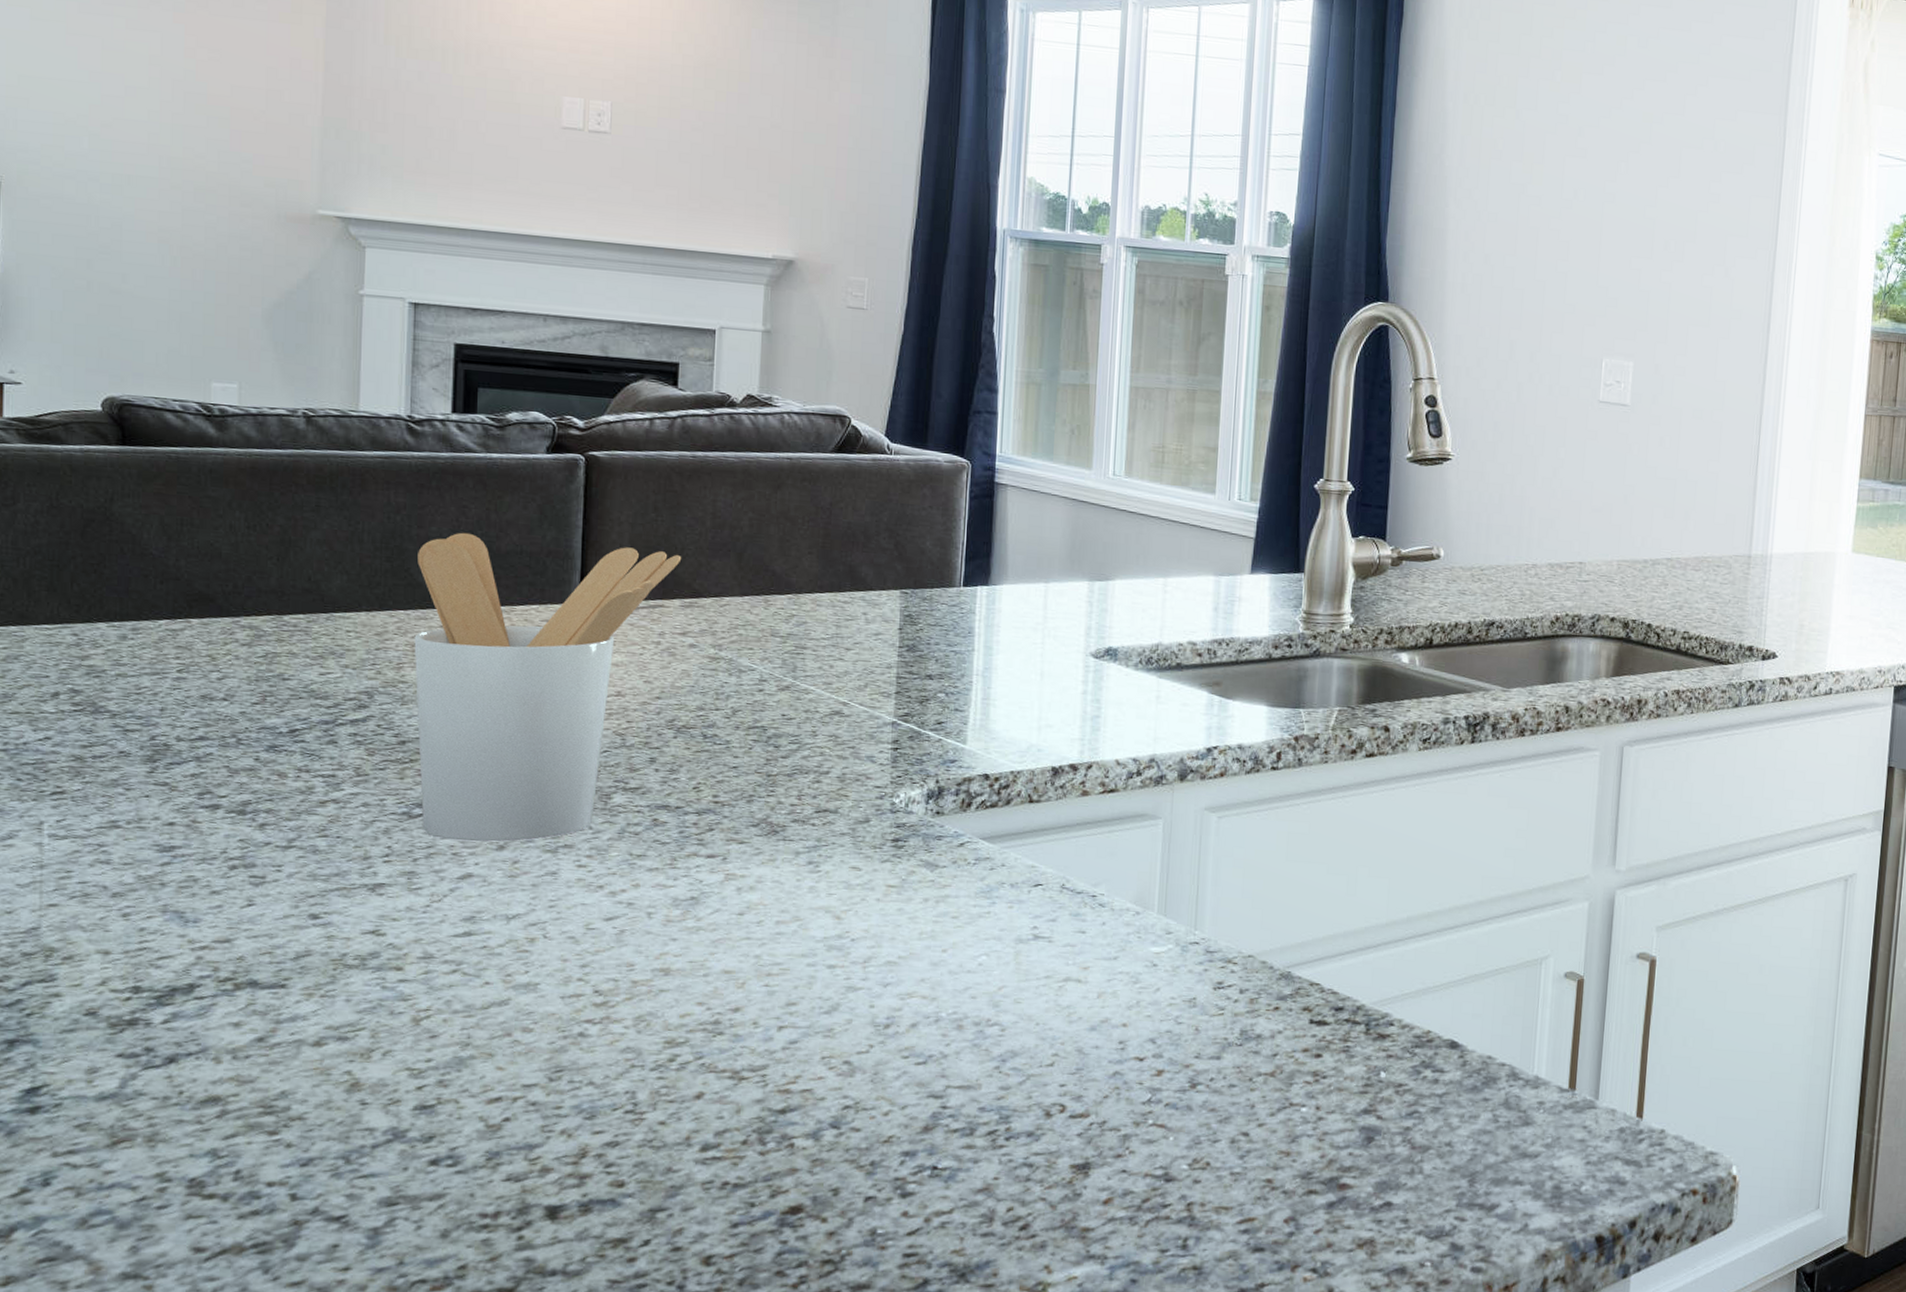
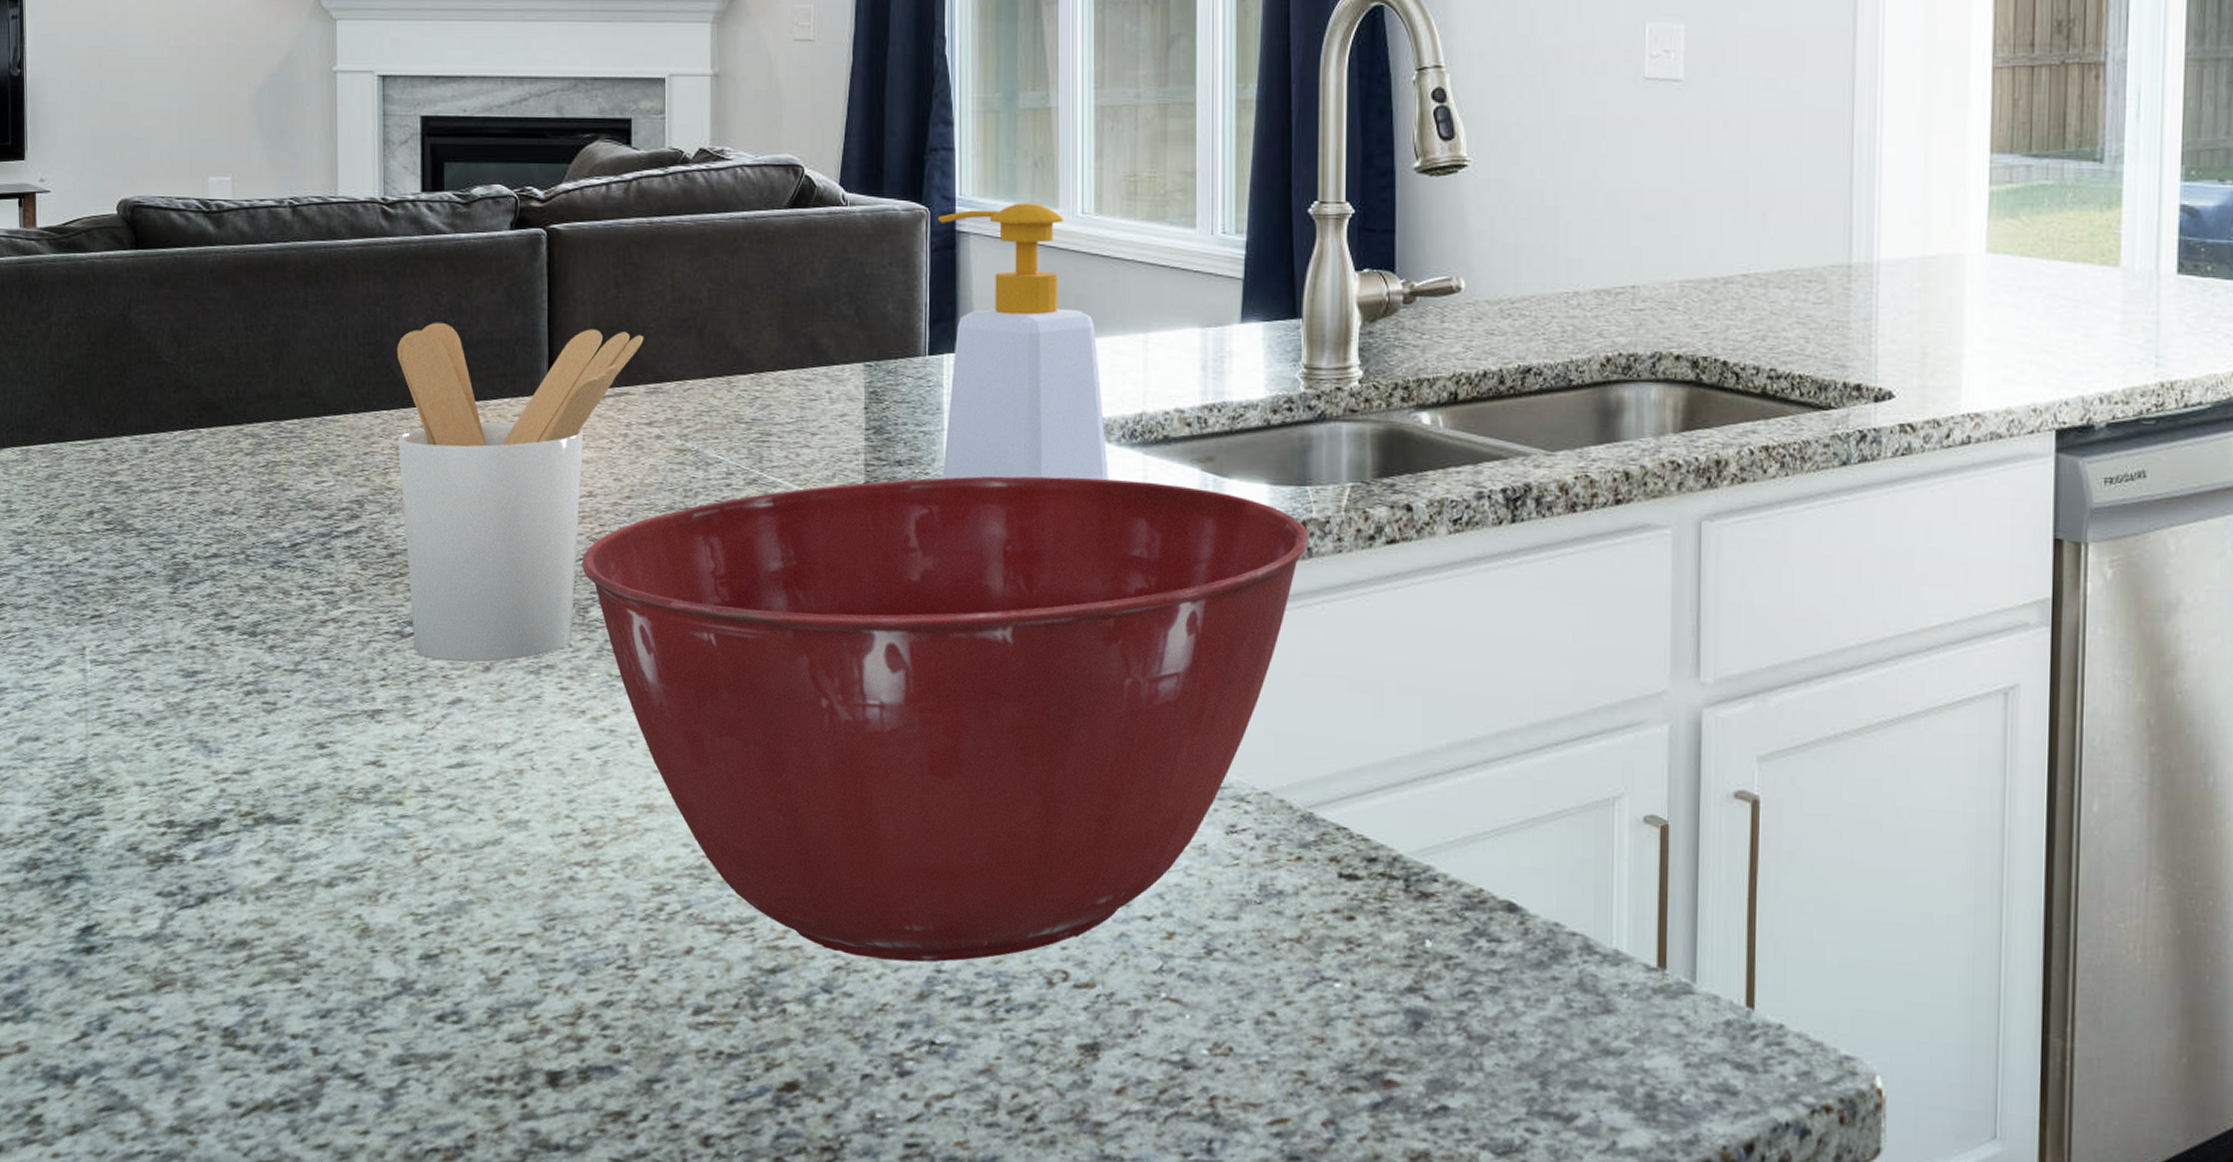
mixing bowl: none [606,690,1301,1100] -> present [582,476,1310,962]
soap bottle: none [971,462,1125,699] -> present [937,202,1109,481]

